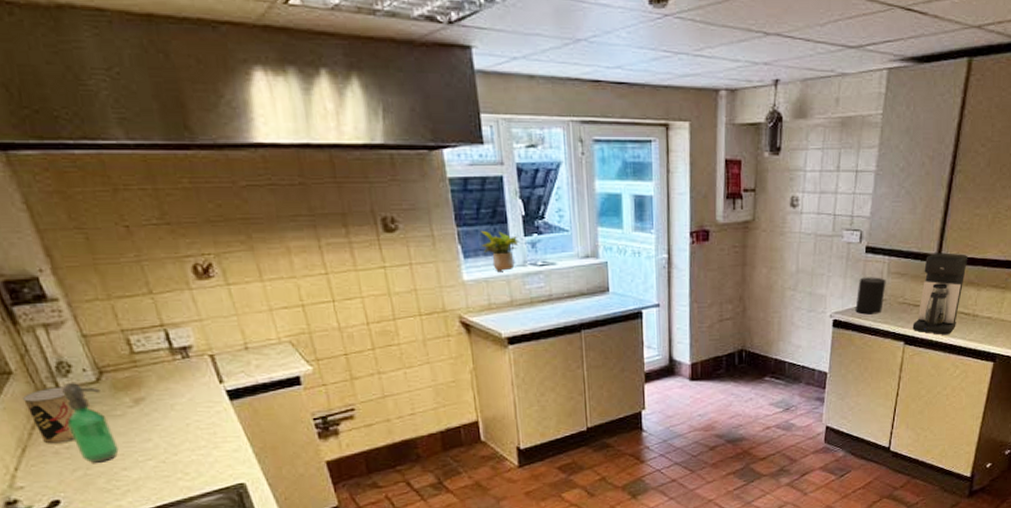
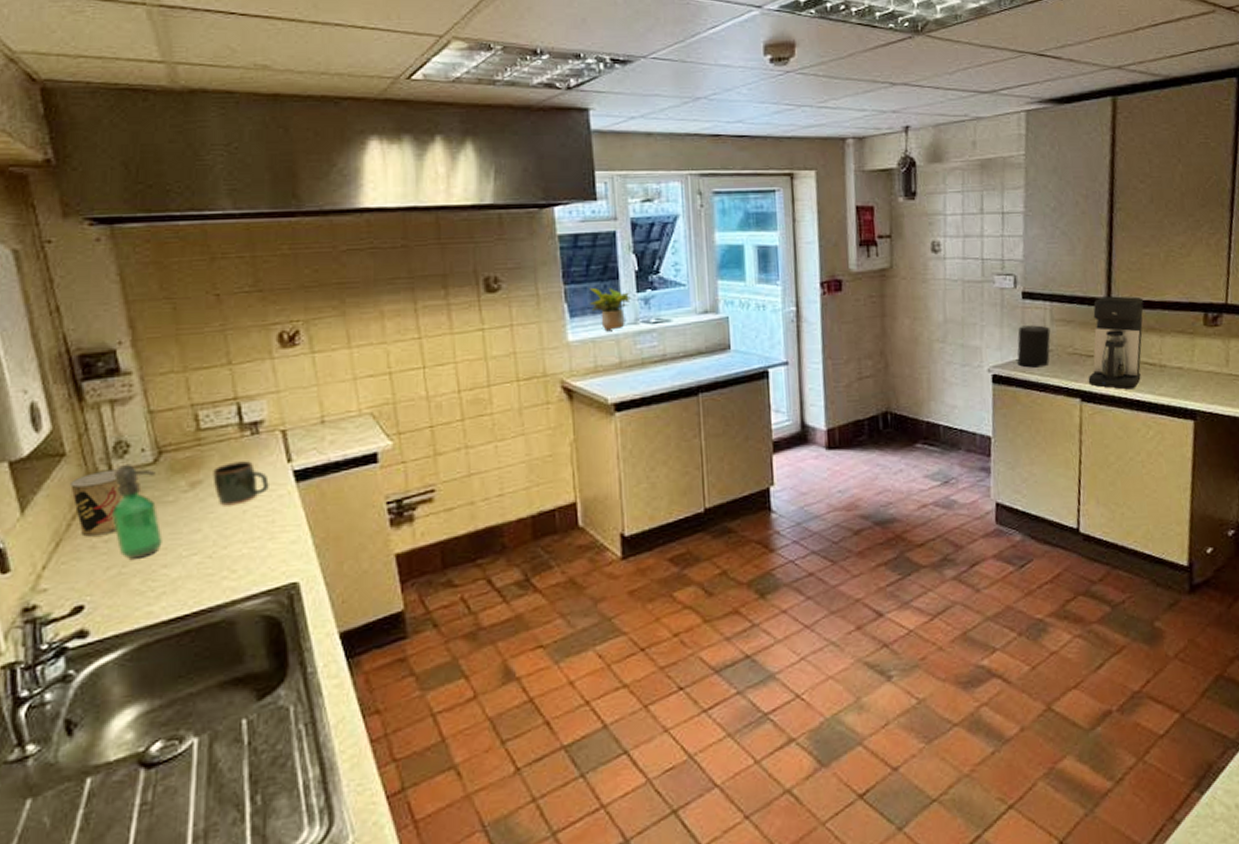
mug: none [153,381,206,420] -> present [213,461,269,506]

